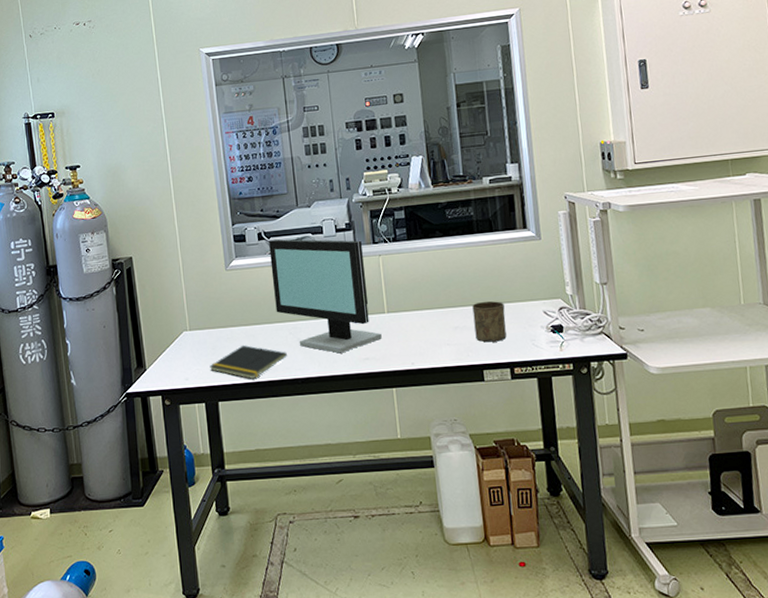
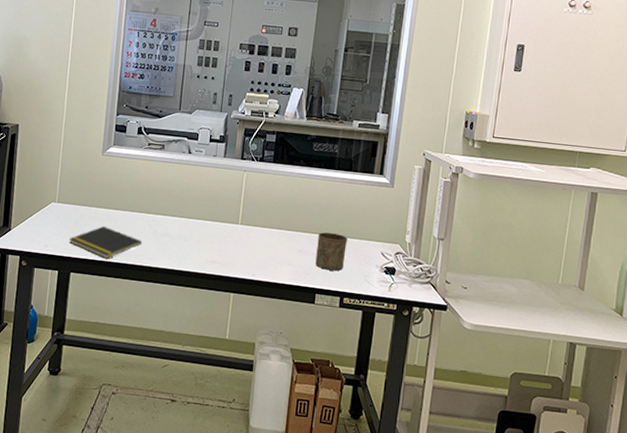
computer monitor: present [269,239,382,354] -> none [140,136,231,252]

